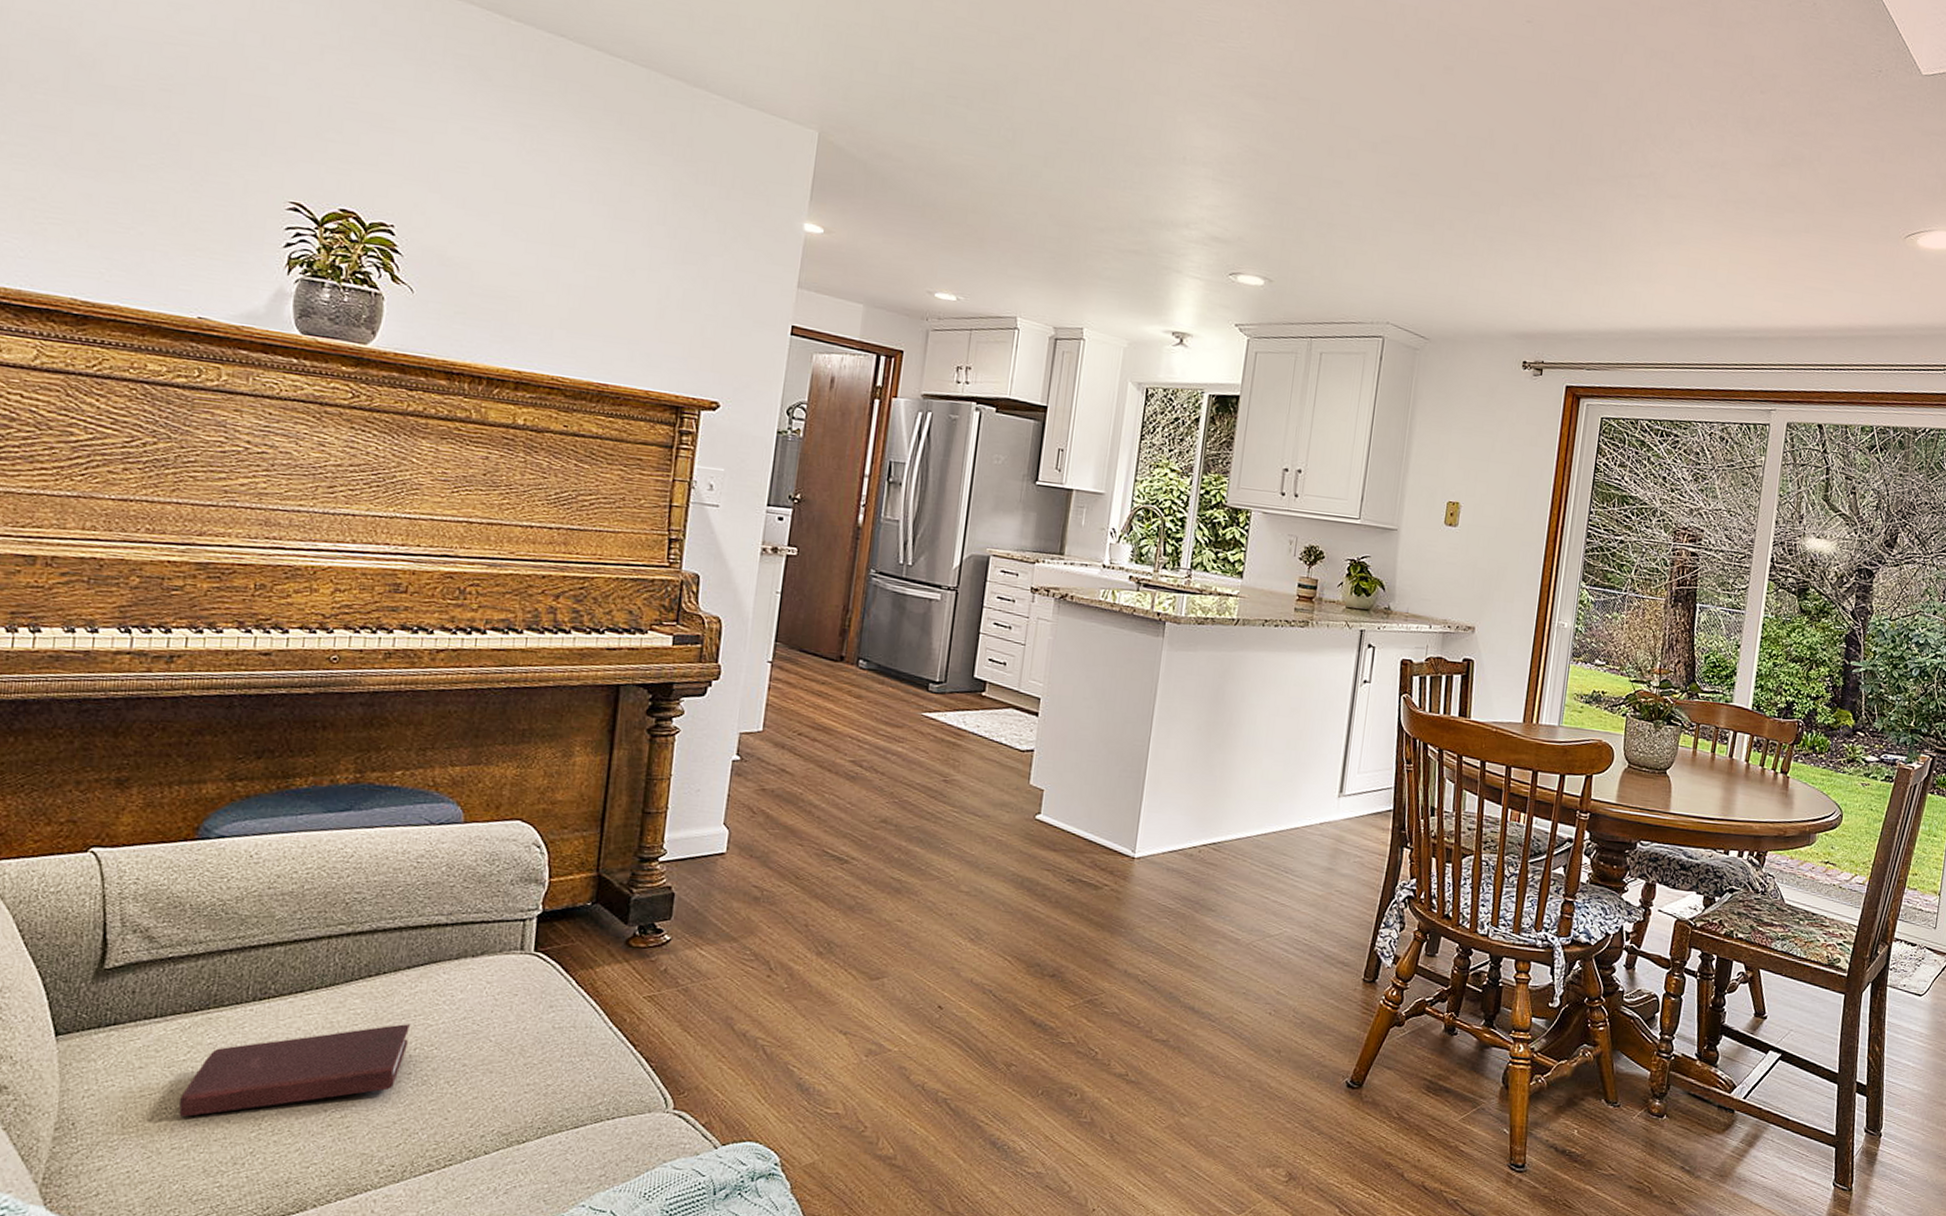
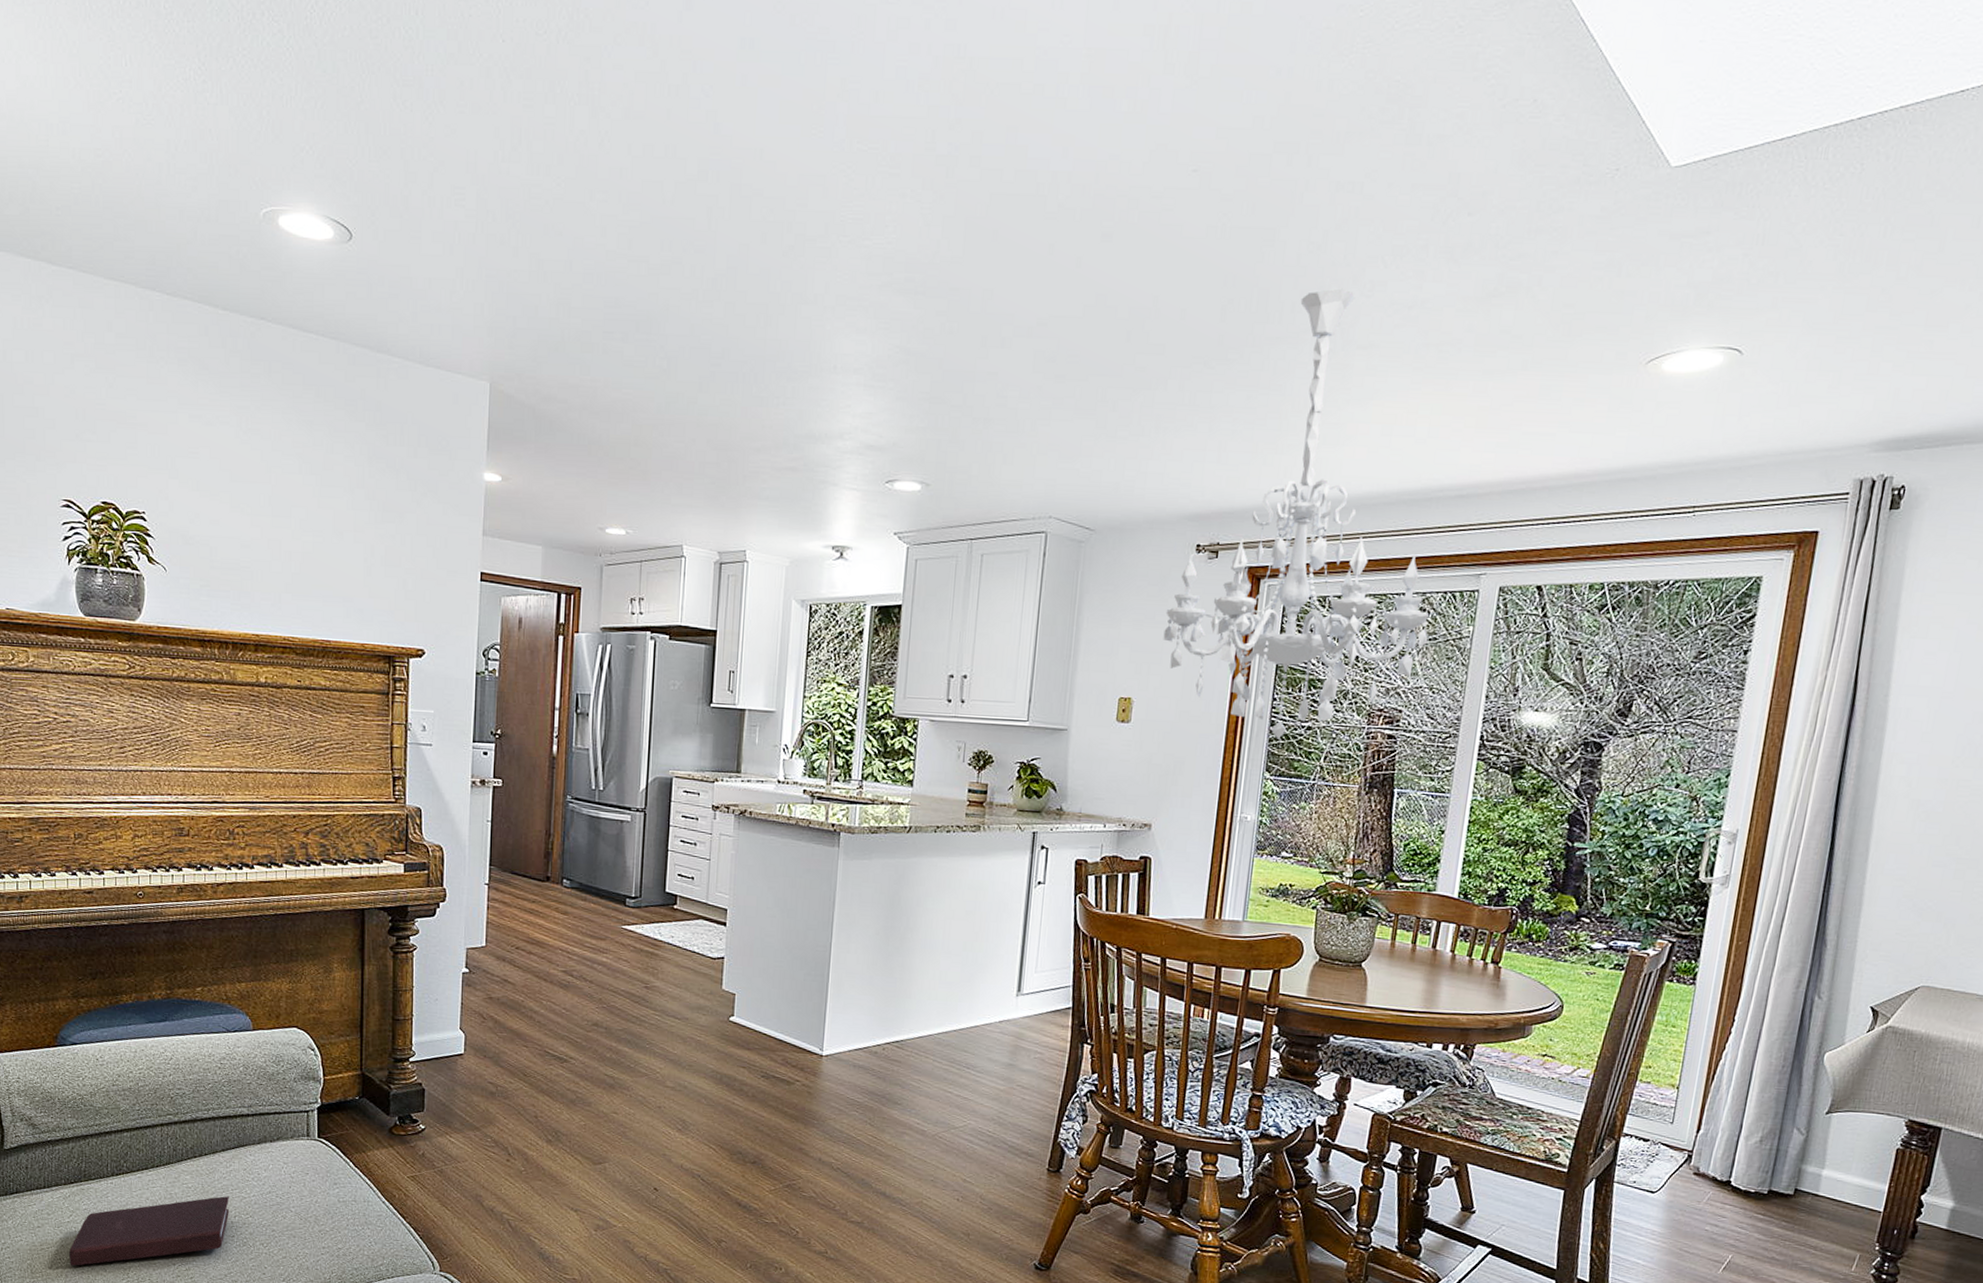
chandelier: none [1490,142,1728,551] -> present [1163,288,1430,740]

